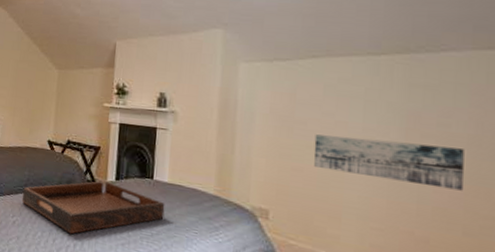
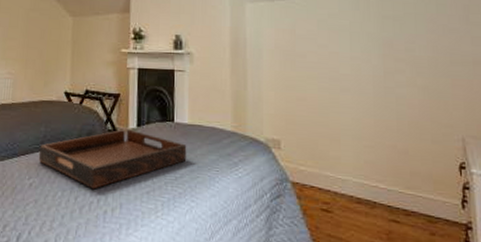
wall art: present [313,134,465,191] -> none [313,65,429,105]

